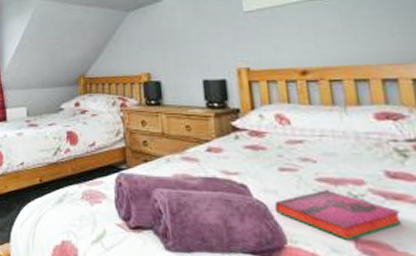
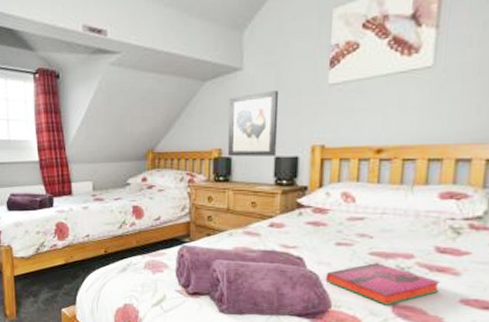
wall art: none [152,18,205,81] -> present [227,91,279,157]

